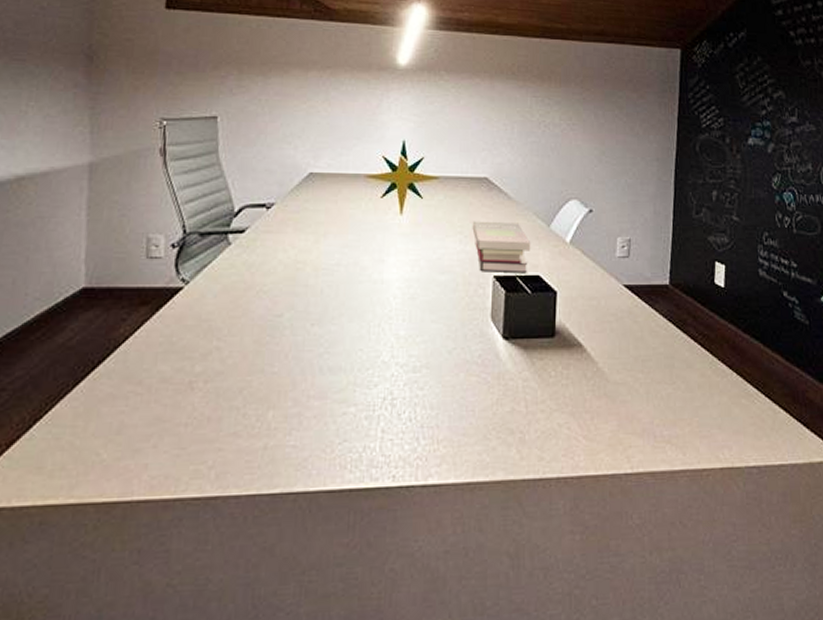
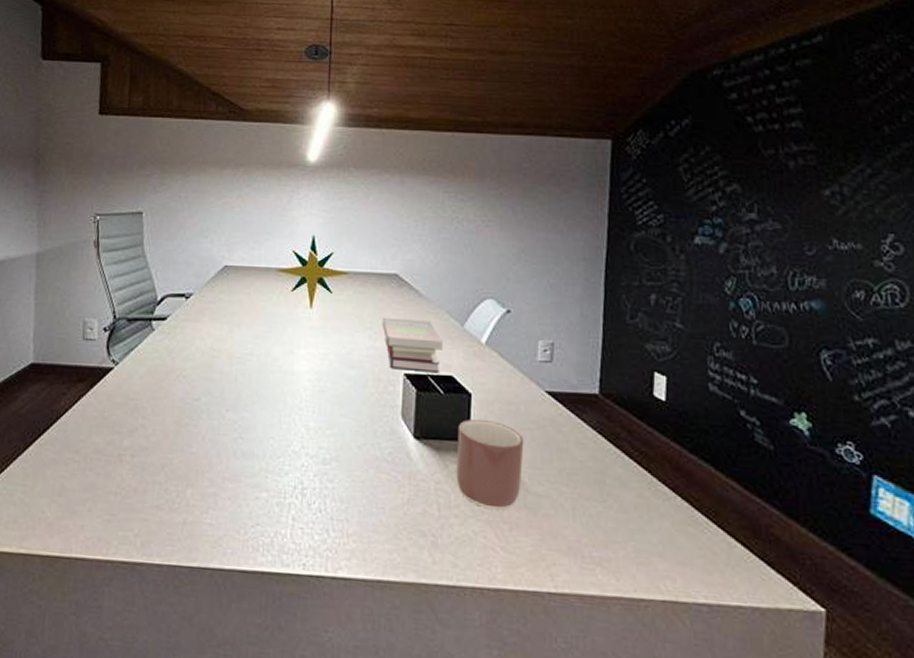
mug: none [542,315,604,401] -> present [456,418,524,510]

